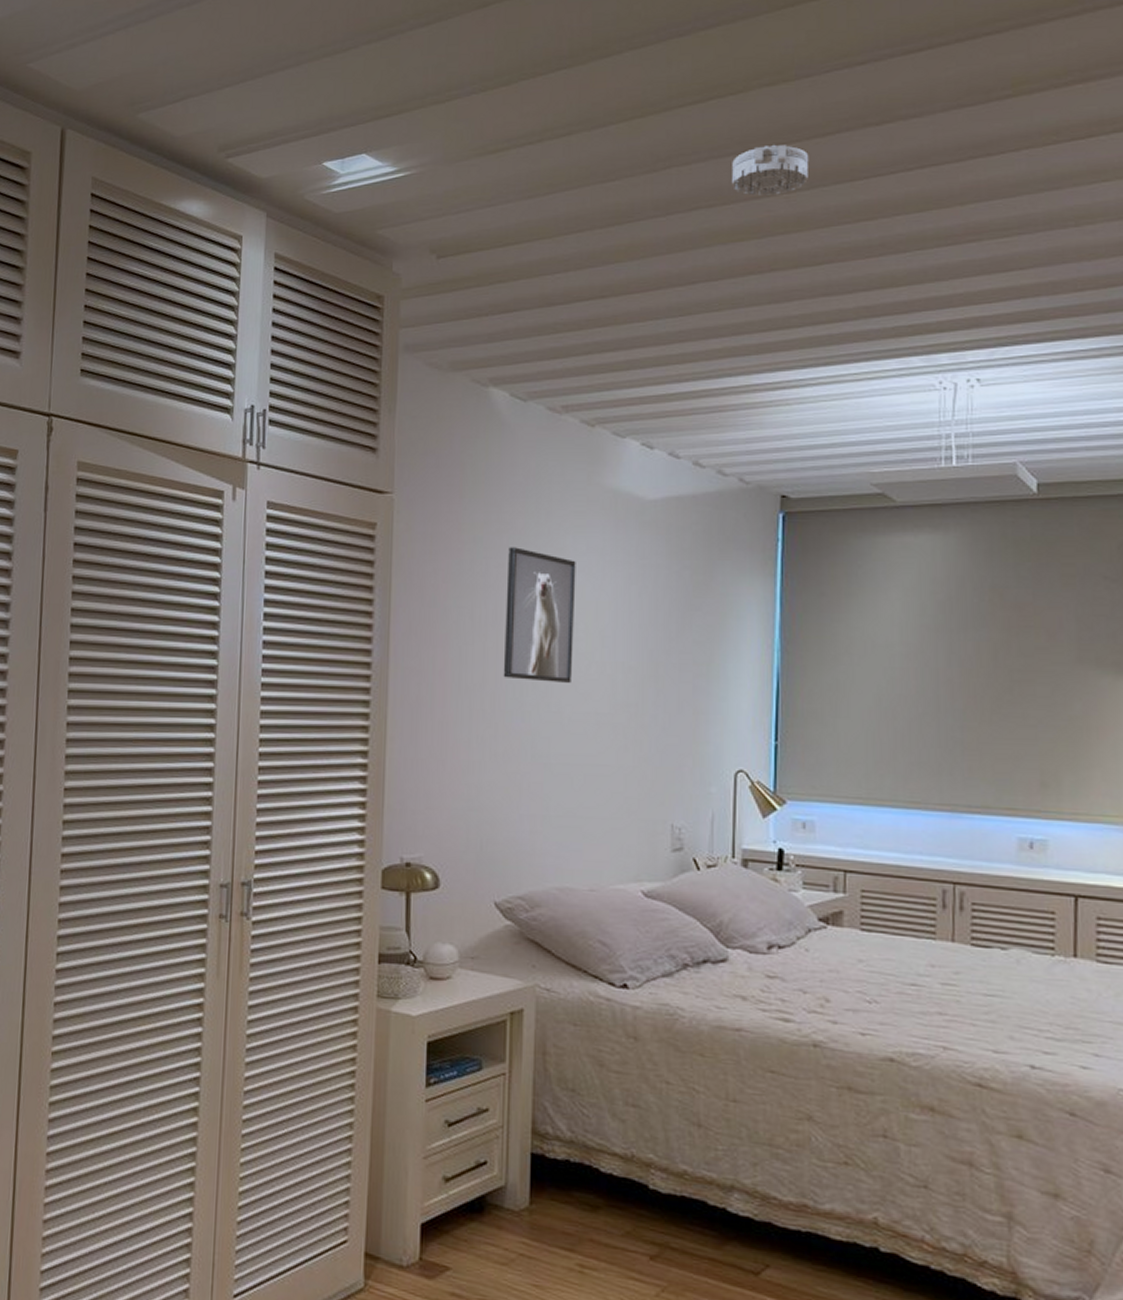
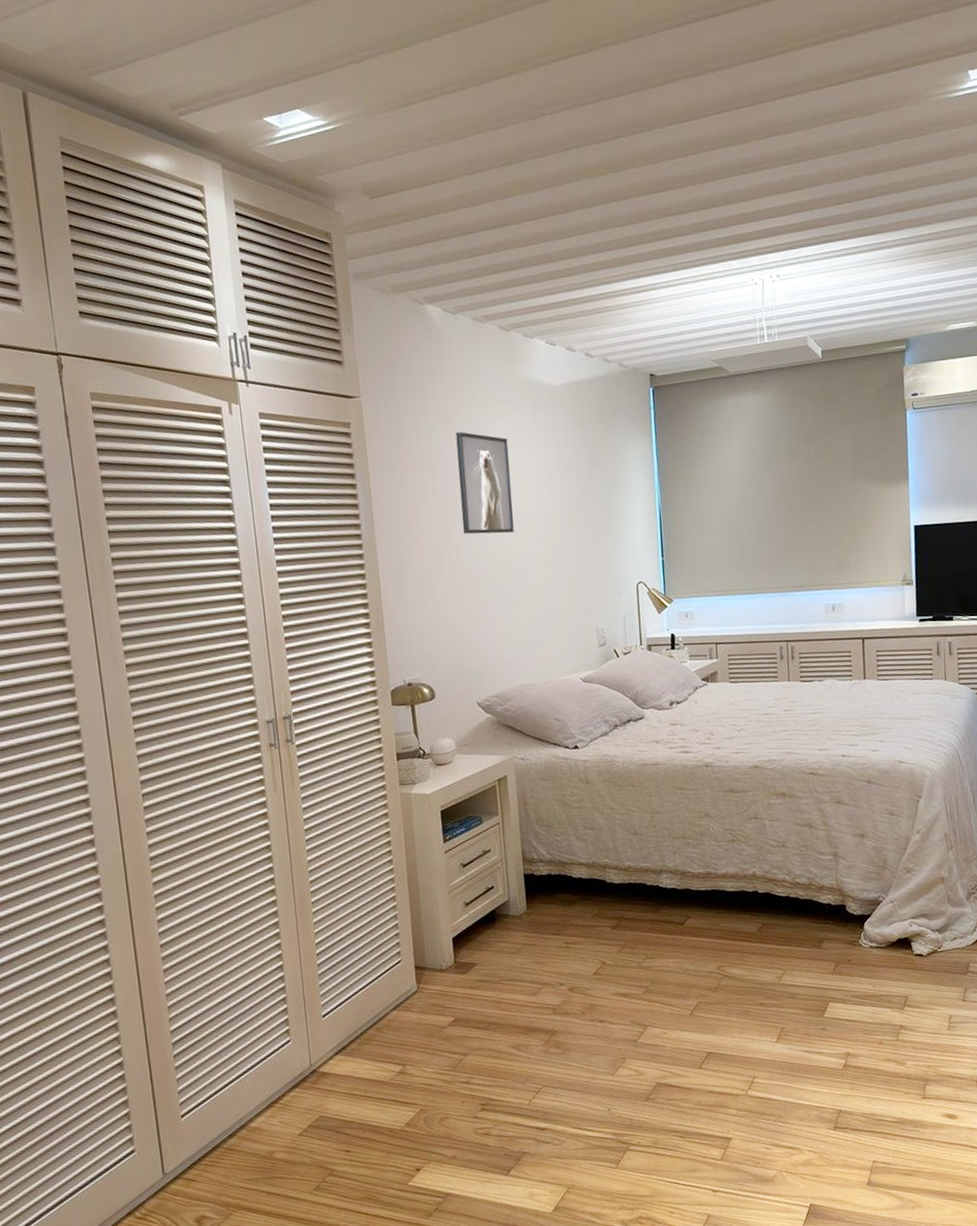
smoke detector: present [732,144,809,196] -> none [590,94,648,137]

